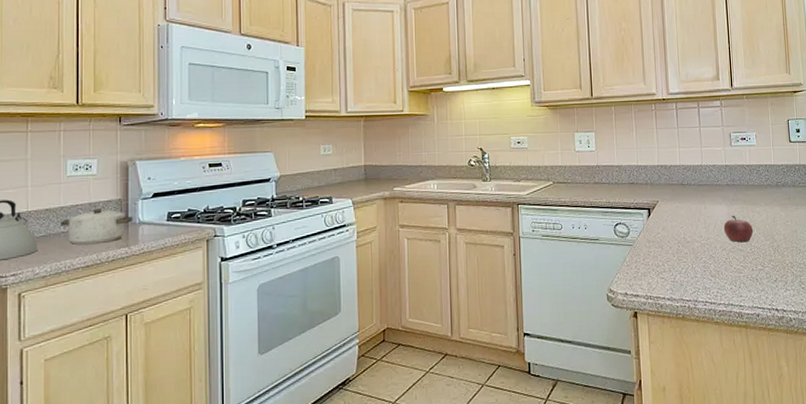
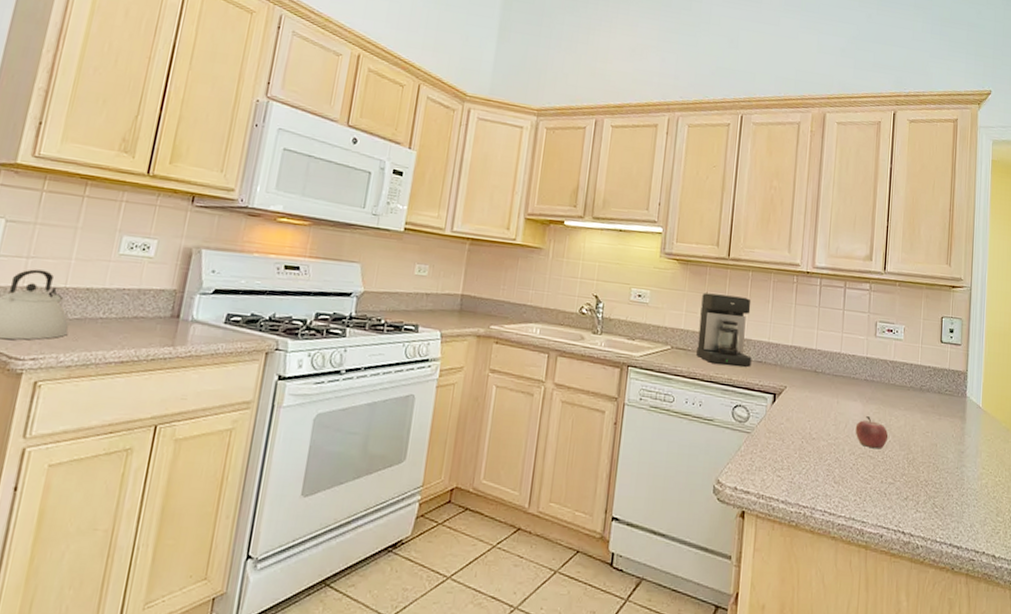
cooking pot: present [61,207,133,245] -> none [100,295,186,338]
coffee maker: none [573,130,625,192] -> present [696,293,752,367]

